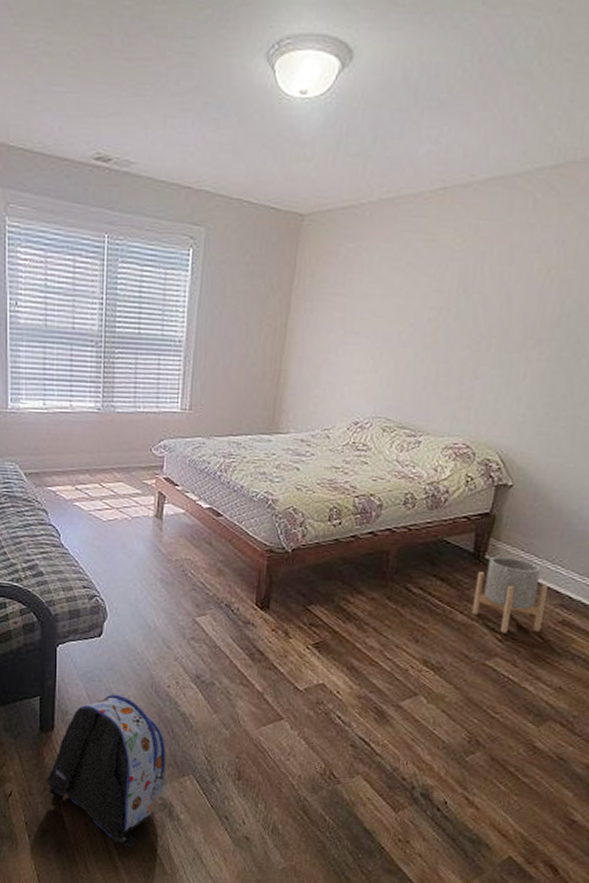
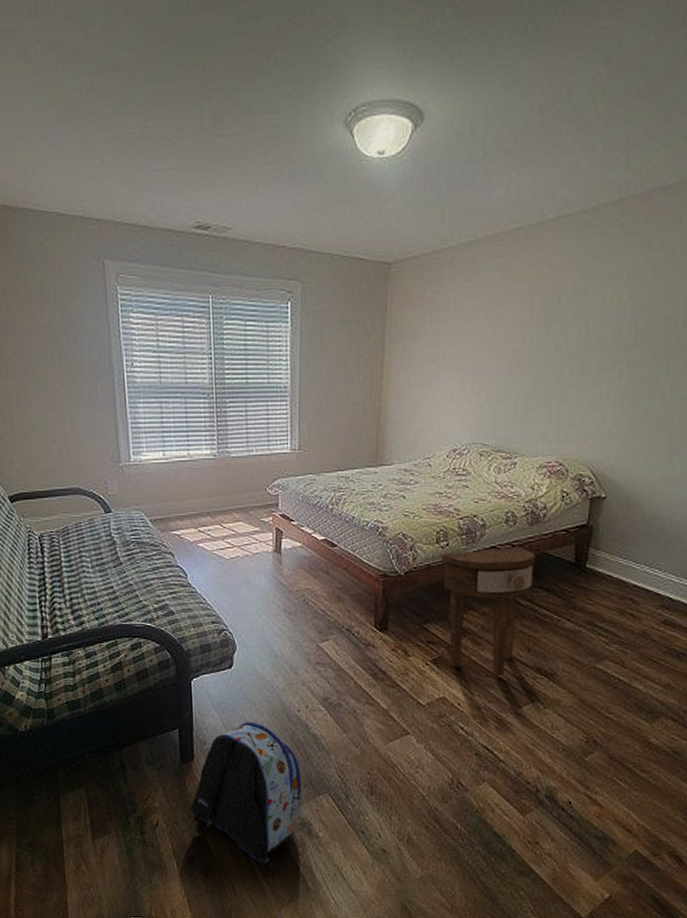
side table: none [332,531,432,666] -> present [442,547,535,676]
planter: present [471,556,548,634] -> none [578,564,648,637]

